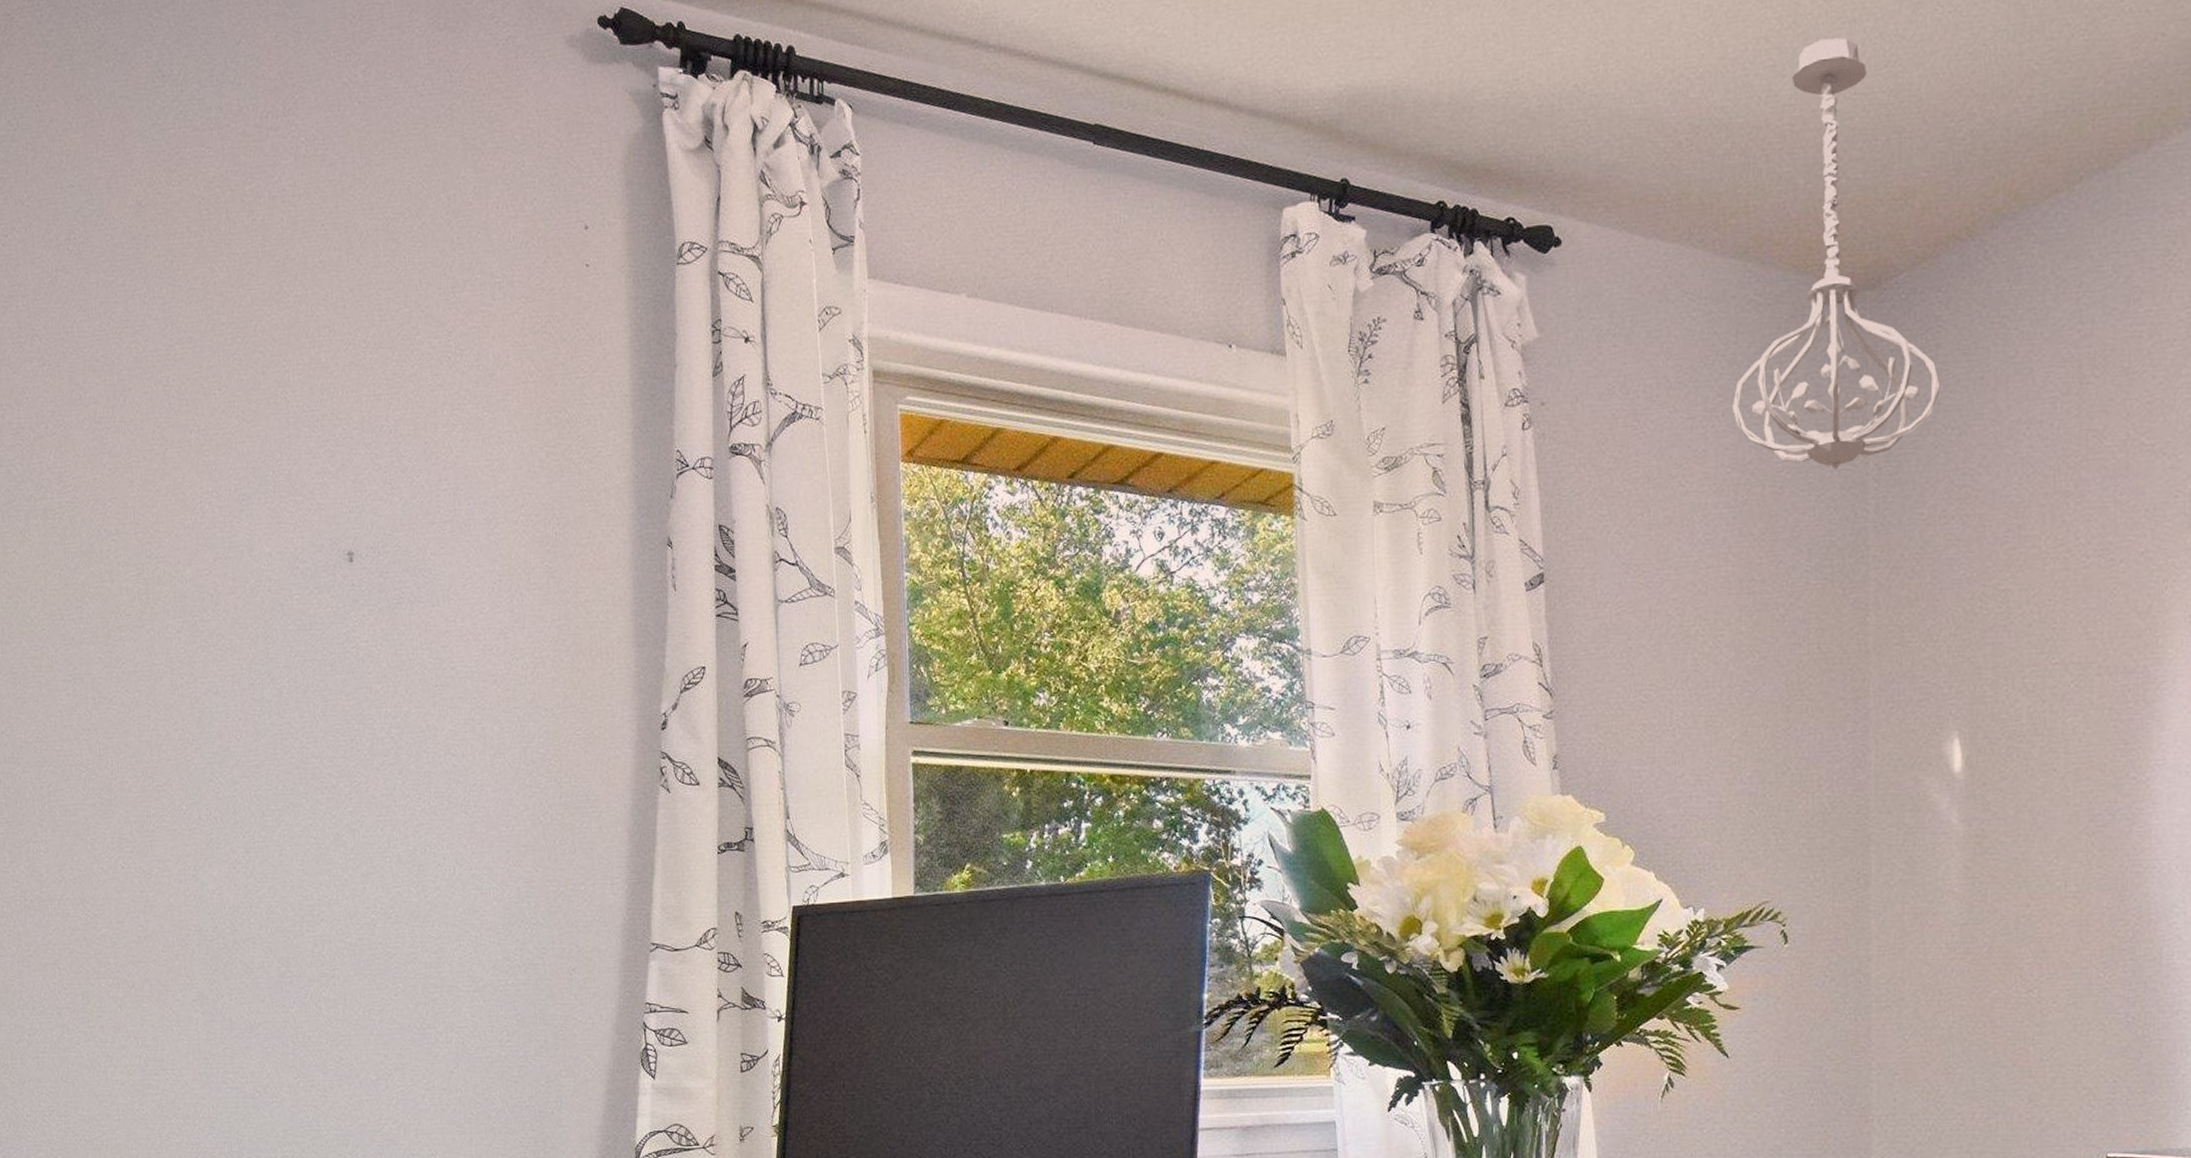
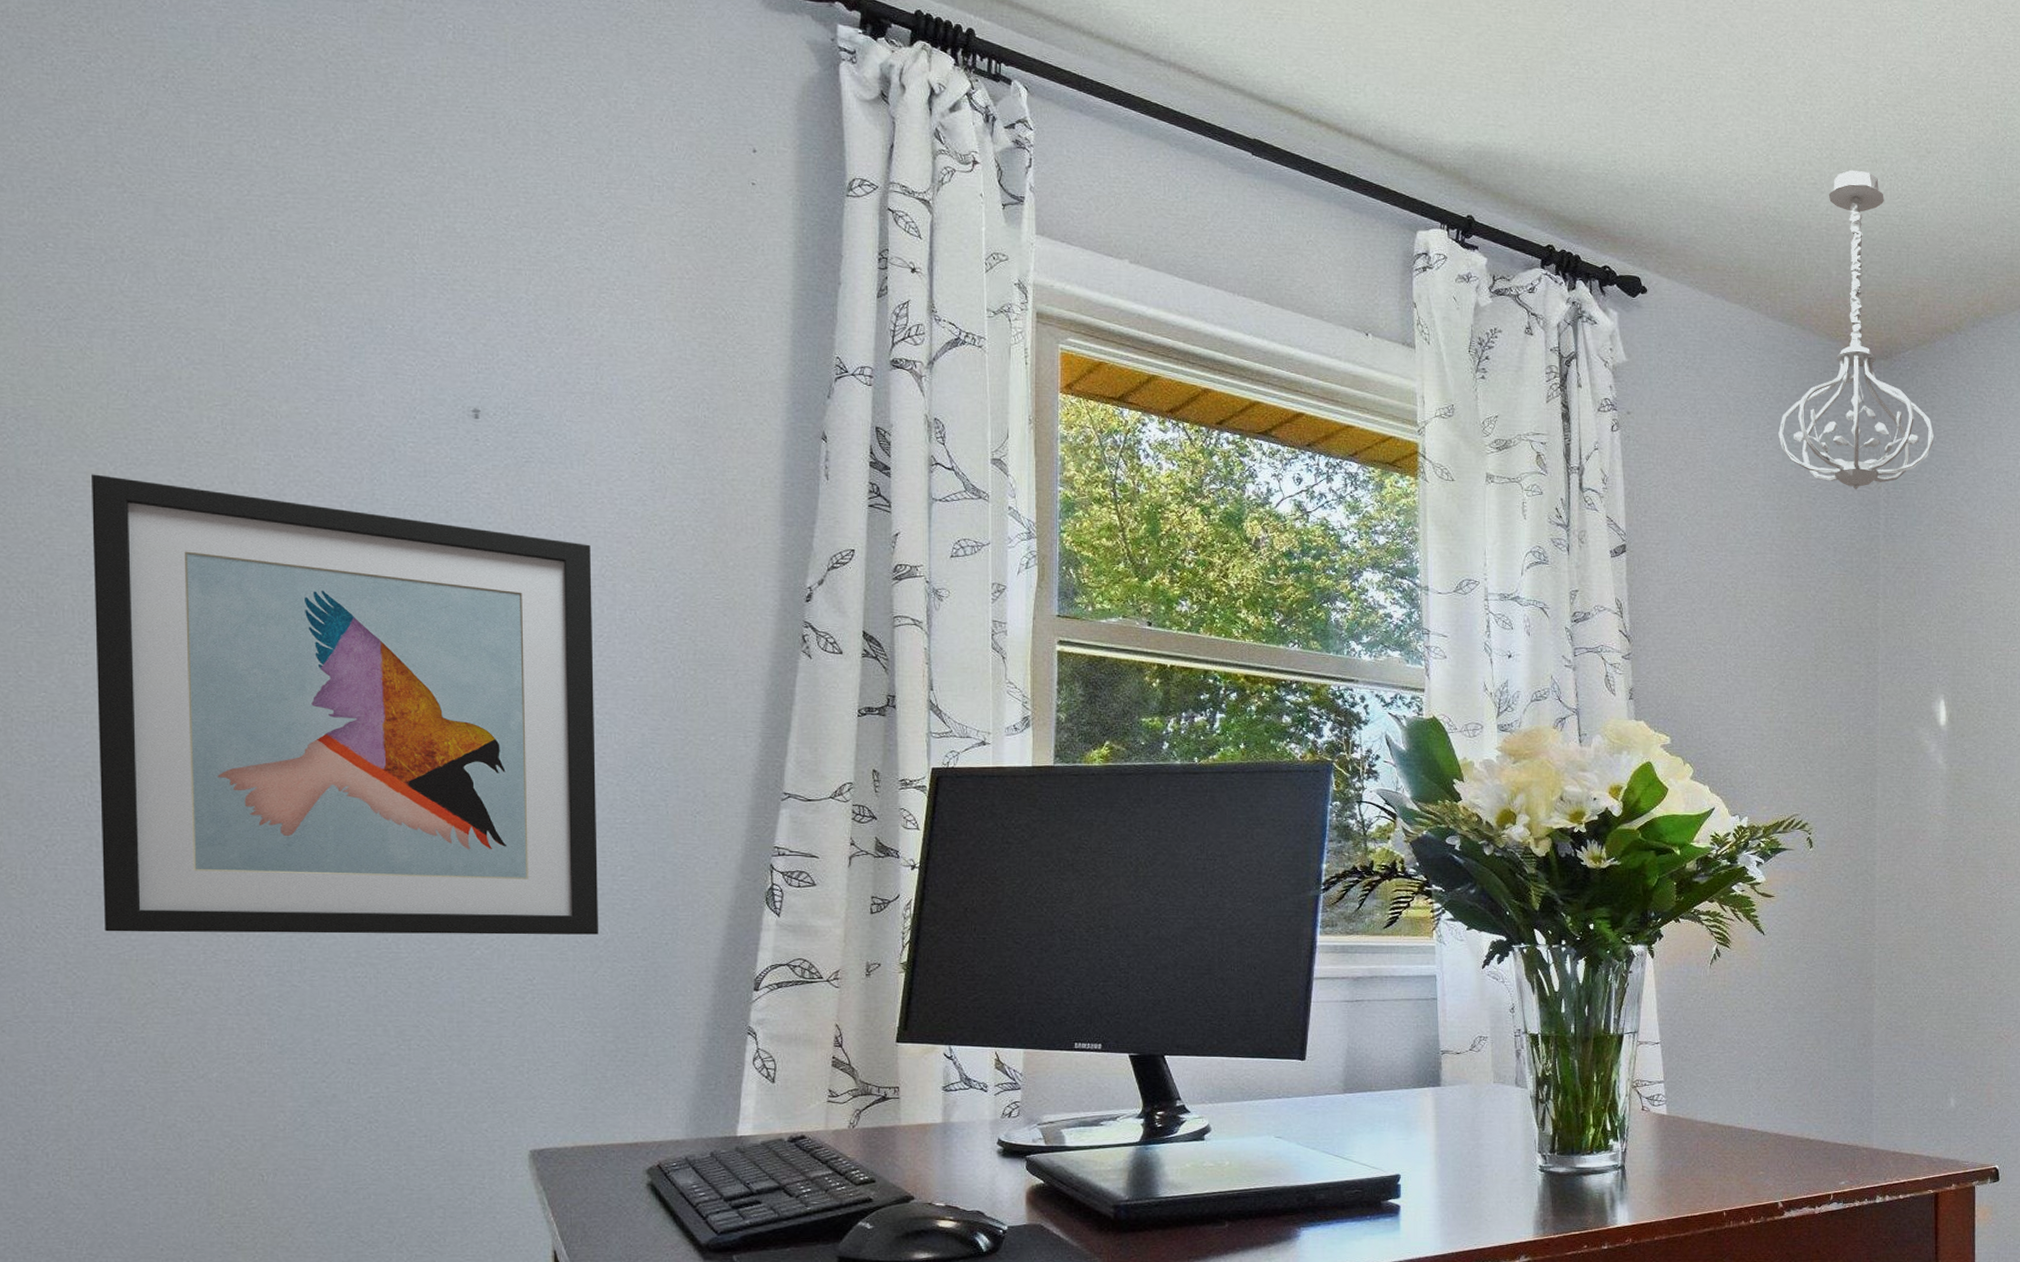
wall art: none [38,658,491,1118] -> present [92,474,599,935]

